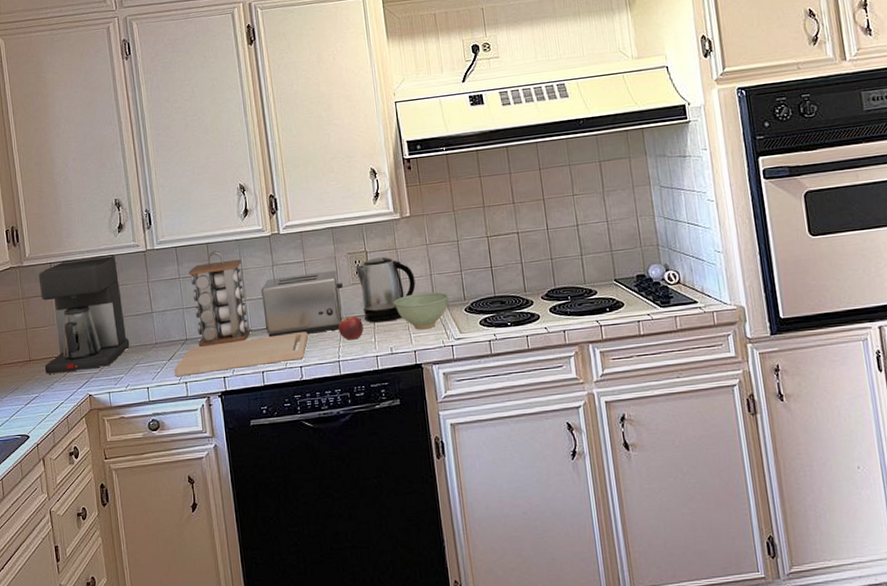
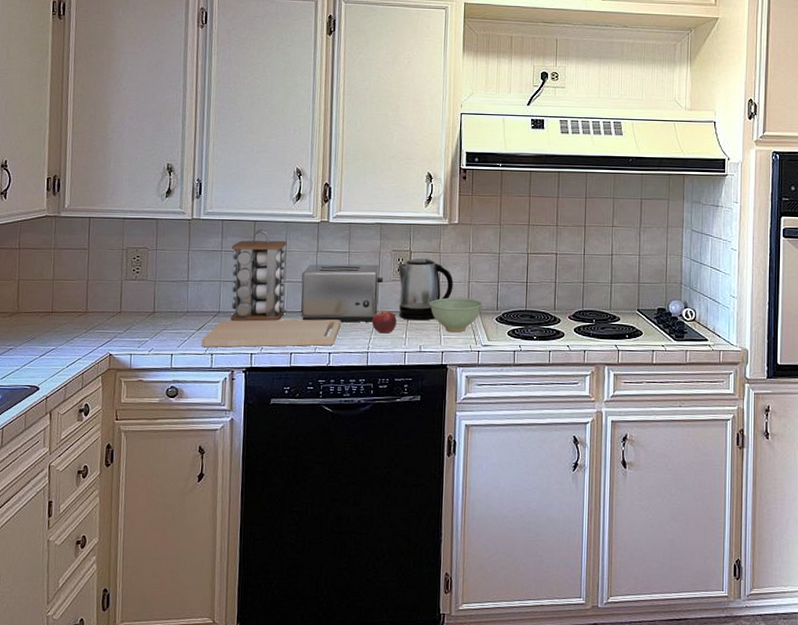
coffee maker: present [38,256,129,374] -> none [67,218,159,329]

